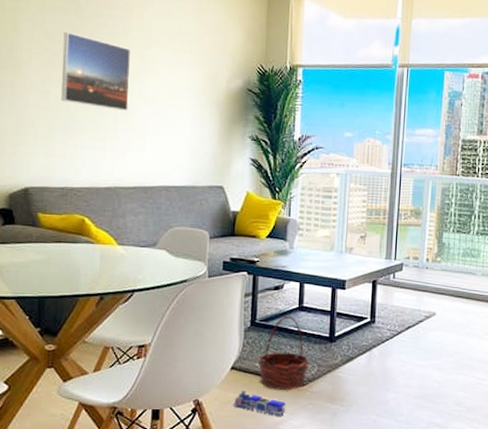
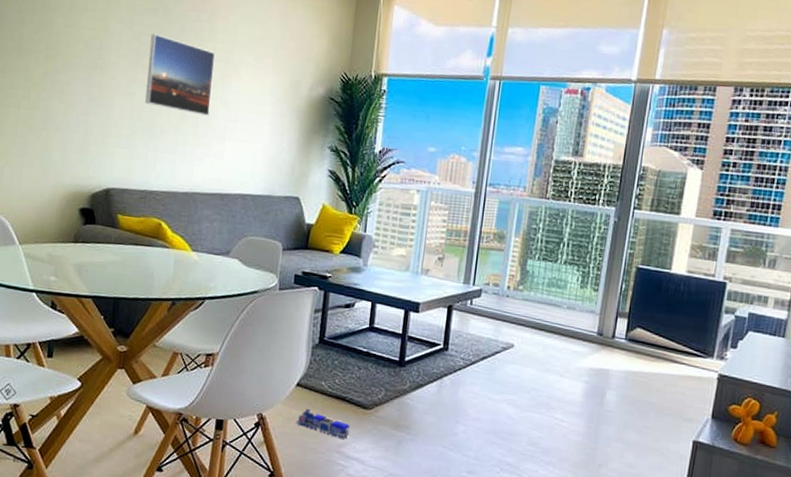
basket: present [258,315,310,390] -> none [324,335,377,413]

